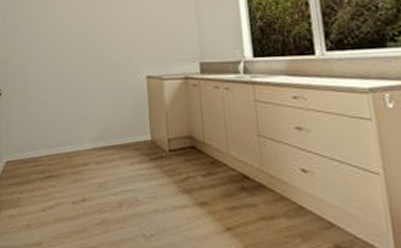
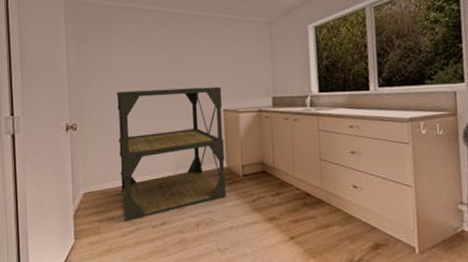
shelving unit: none [39,51,151,196] -> present [116,86,226,222]

